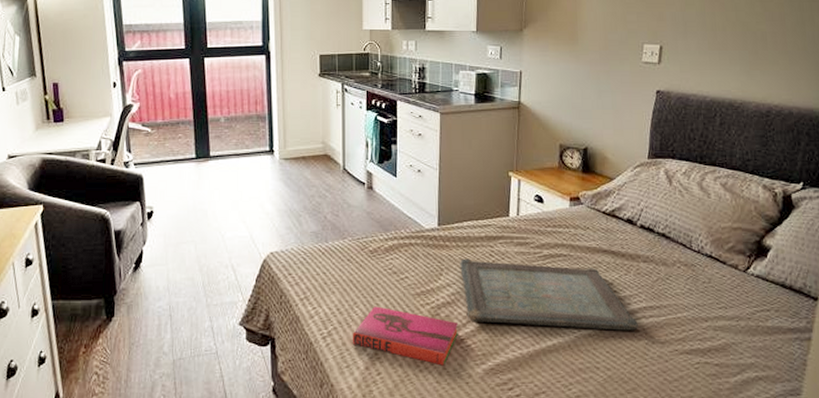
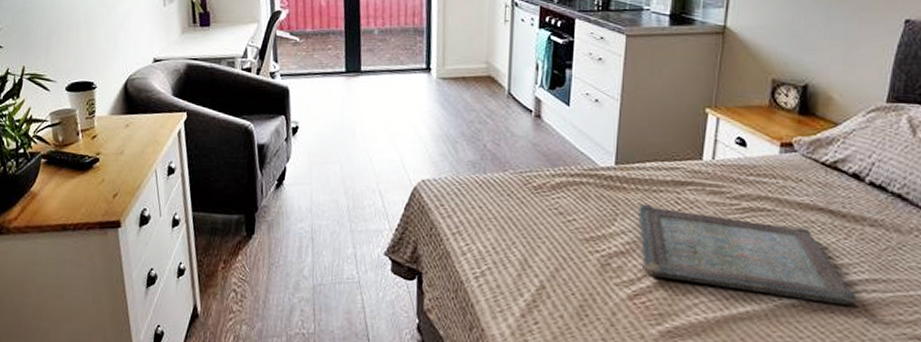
hardback book: present [352,306,459,366] -> none [507,248,633,322]

